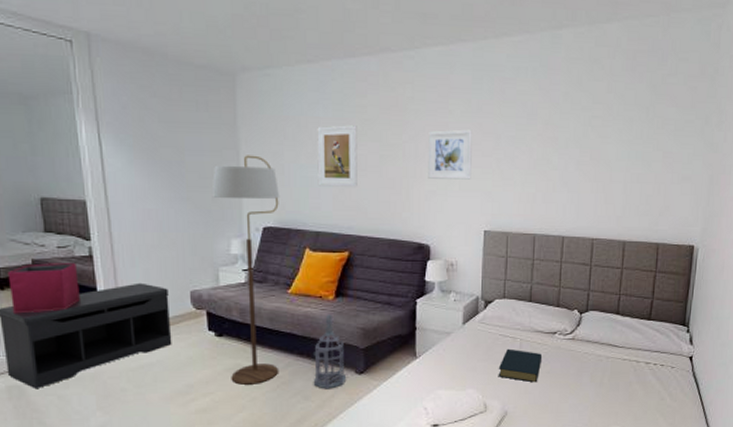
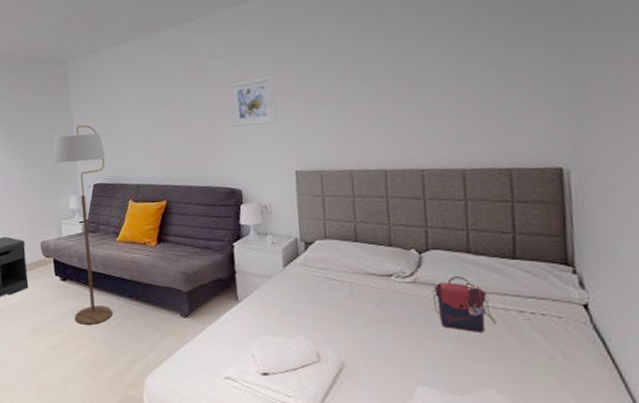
lantern: present [313,314,347,389] -> none [142,259,173,332]
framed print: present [317,125,357,187] -> none [132,88,170,145]
hardback book: present [498,348,543,383] -> none [328,293,379,332]
handbag: none [585,334,630,381] -> present [431,276,498,332]

